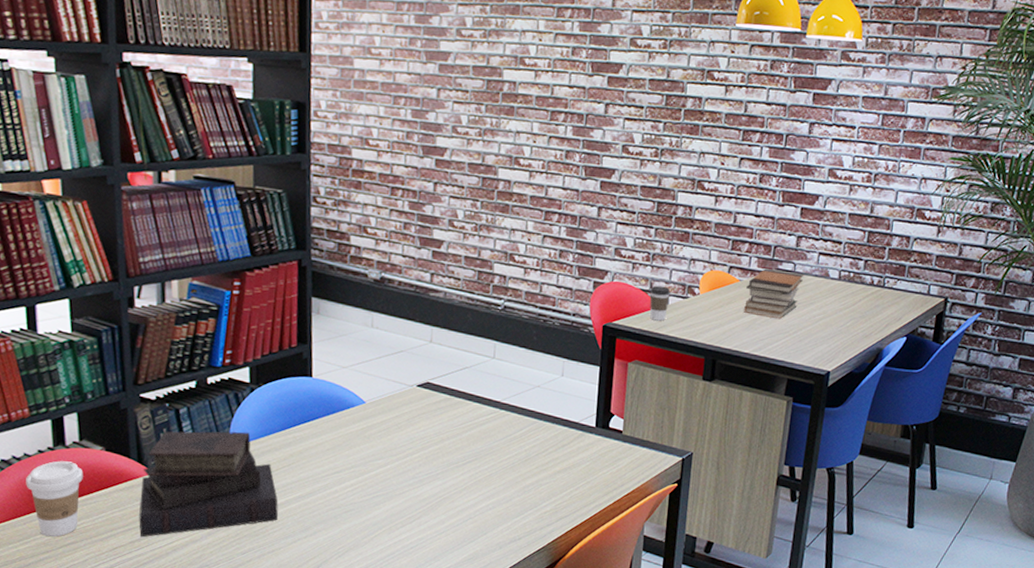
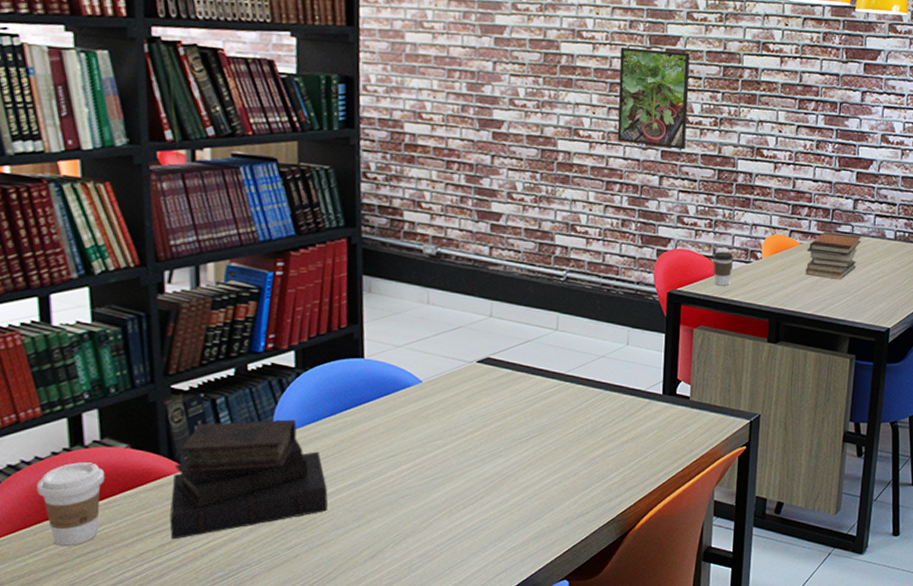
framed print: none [557,75,632,181] -> present [617,47,690,150]

